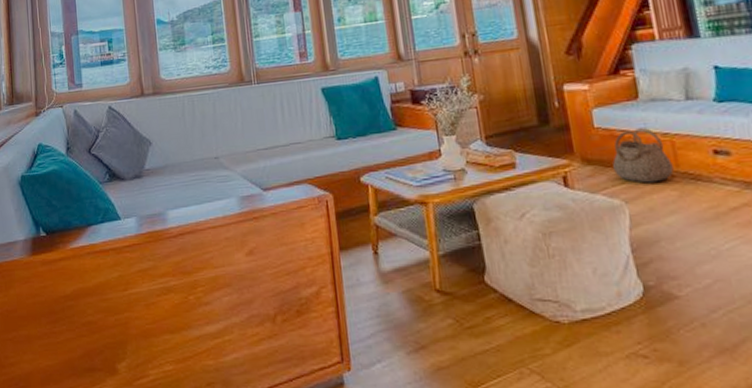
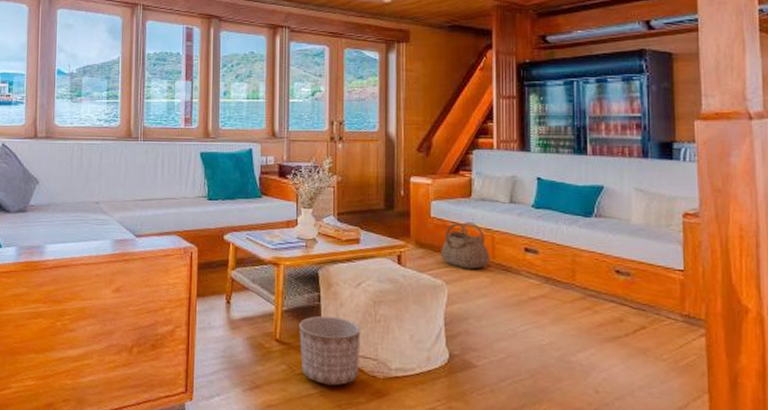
planter: none [460,256,539,338] -> present [299,315,361,386]

